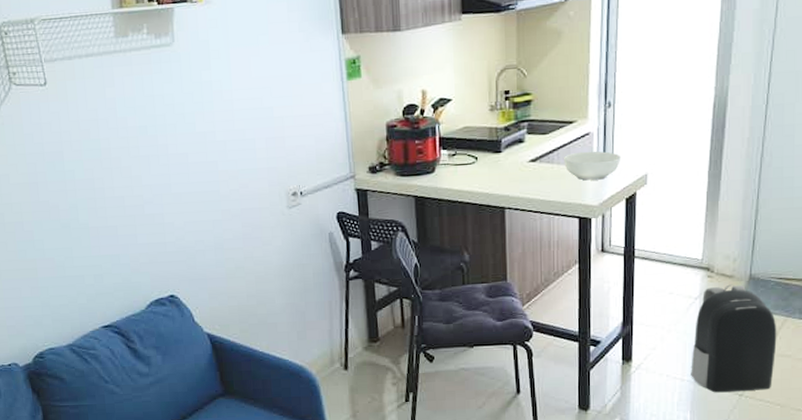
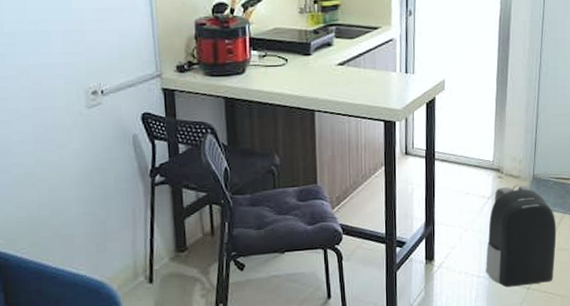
bowl: present [563,151,622,181] -> none [369,56,422,85]

